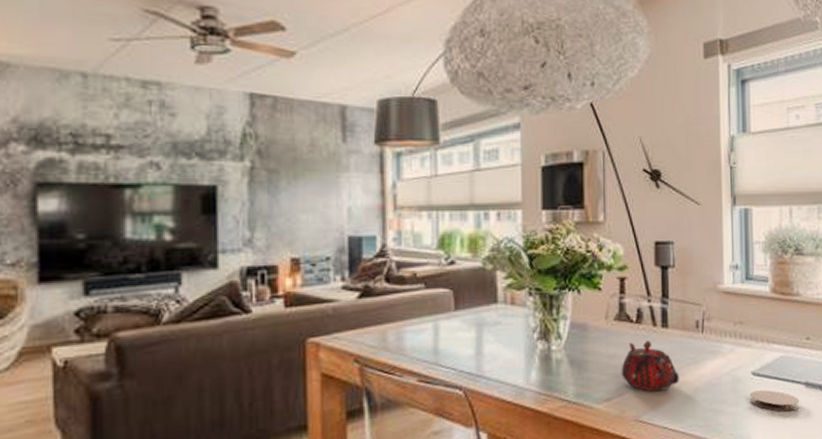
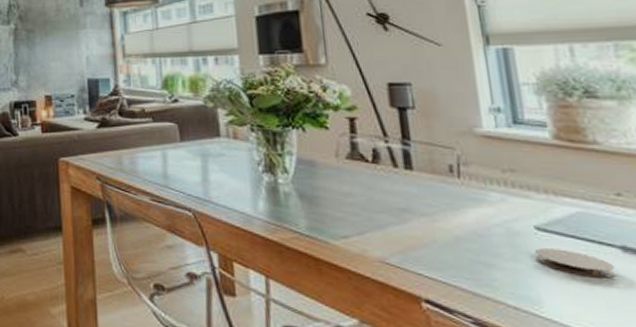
teapot: present [621,341,679,392] -> none [358,181,434,235]

